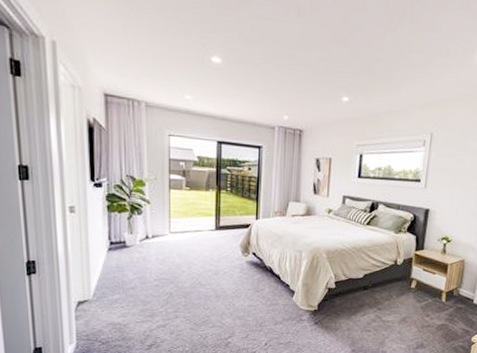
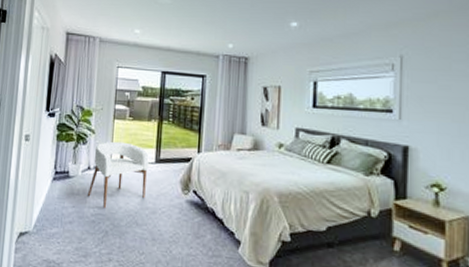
armchair: none [148,211,209,273] -> present [87,141,149,209]

